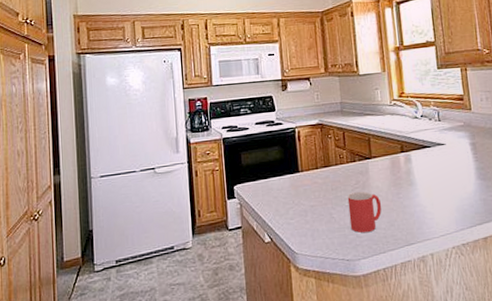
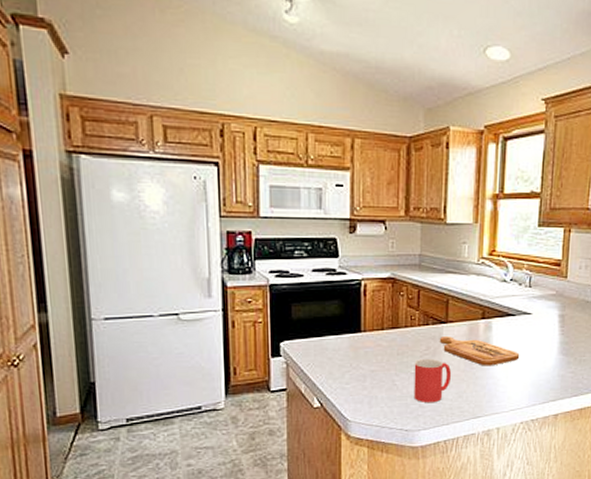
cutting board: none [366,170,441,195] -> present [439,336,520,366]

